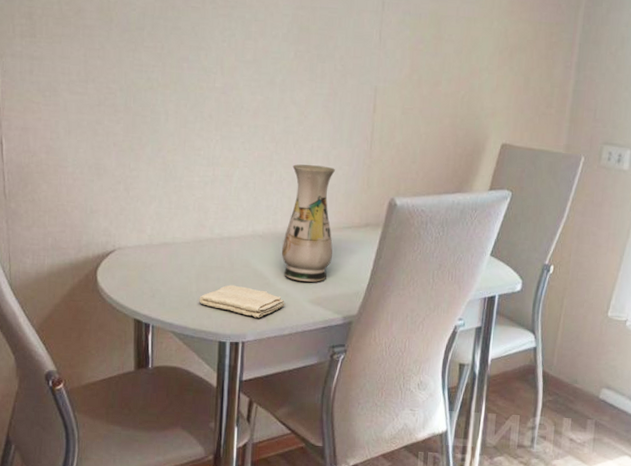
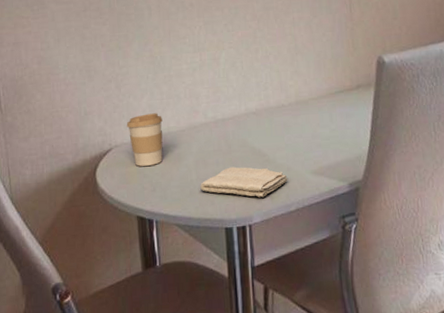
coffee cup: none [132,221,169,272] -> present [126,113,163,166]
vase: present [281,164,335,282] -> none [277,35,329,154]

